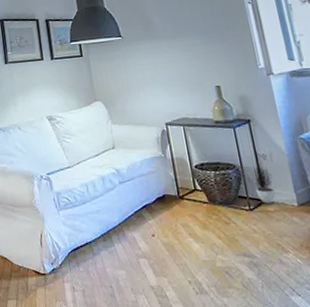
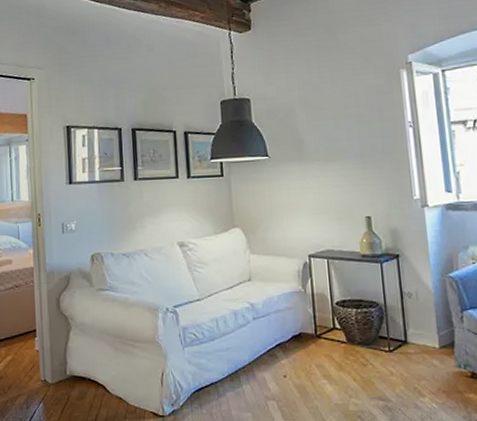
potted plant: present [252,162,297,203] -> none [395,300,439,345]

